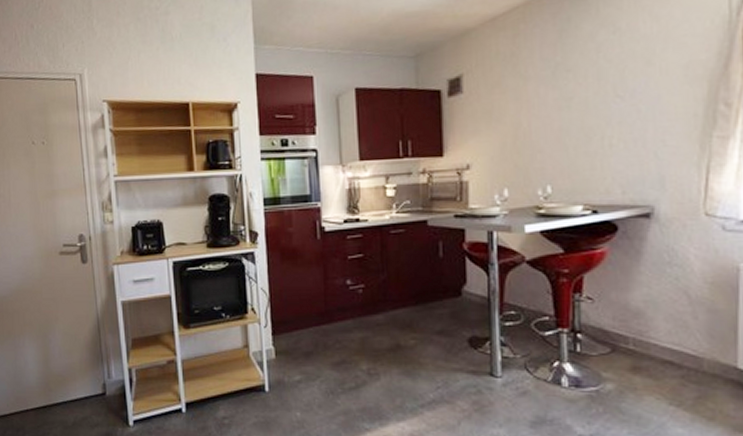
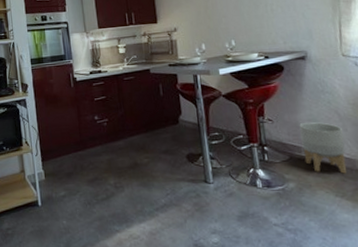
planter: none [630,305,692,376] -> present [299,122,347,174]

